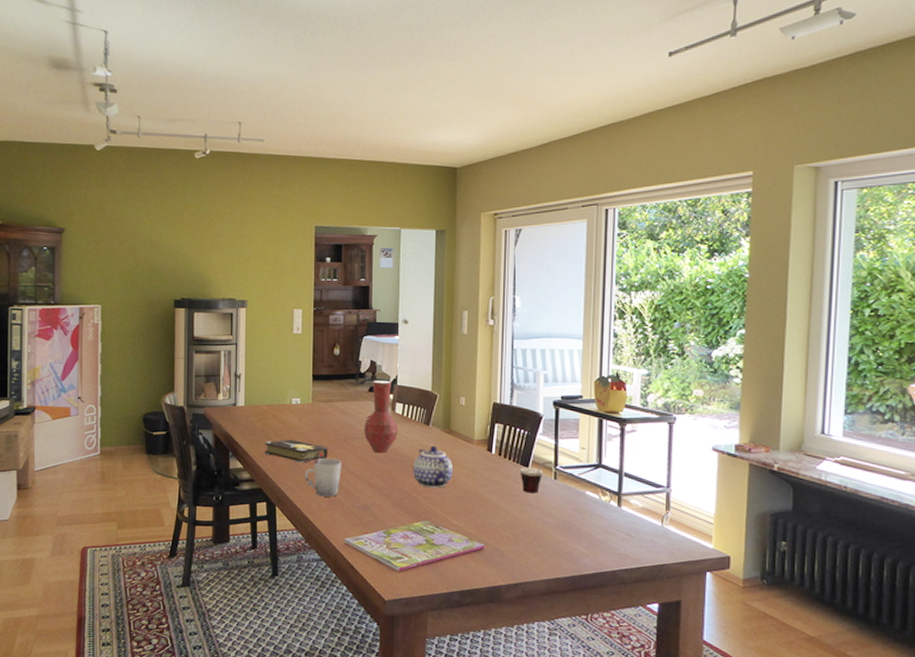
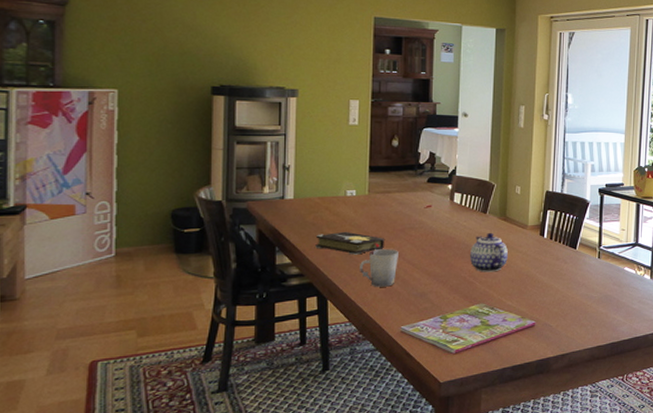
vase: present [364,380,399,453] -> none [422,171,457,242]
cup: present [519,462,552,493] -> none [568,243,597,272]

